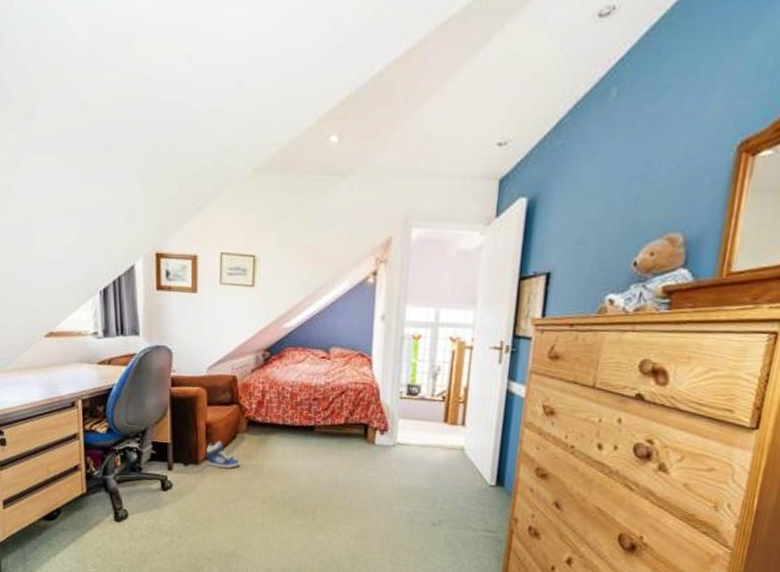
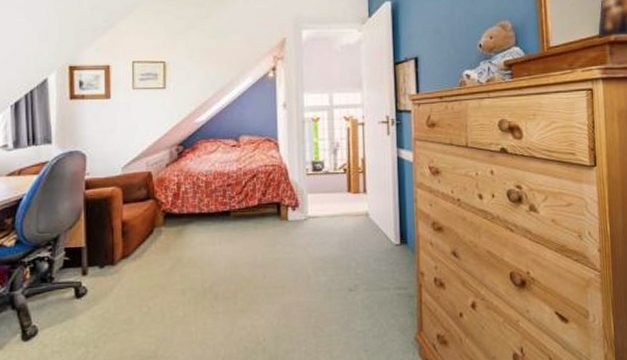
sneaker: present [205,441,240,469] -> none [122,238,158,266]

